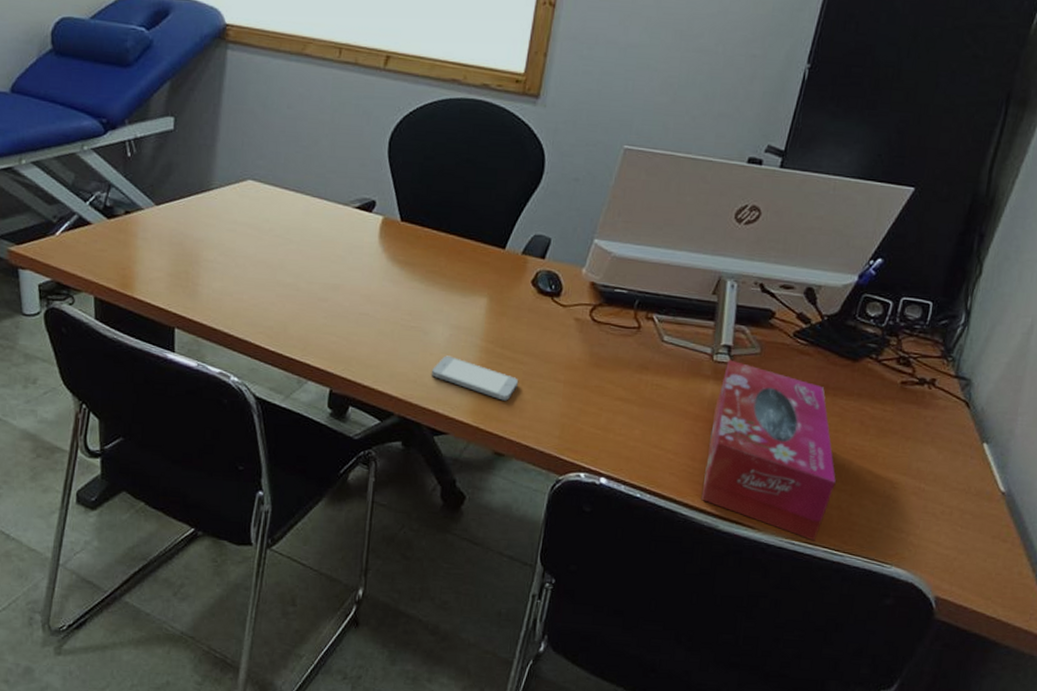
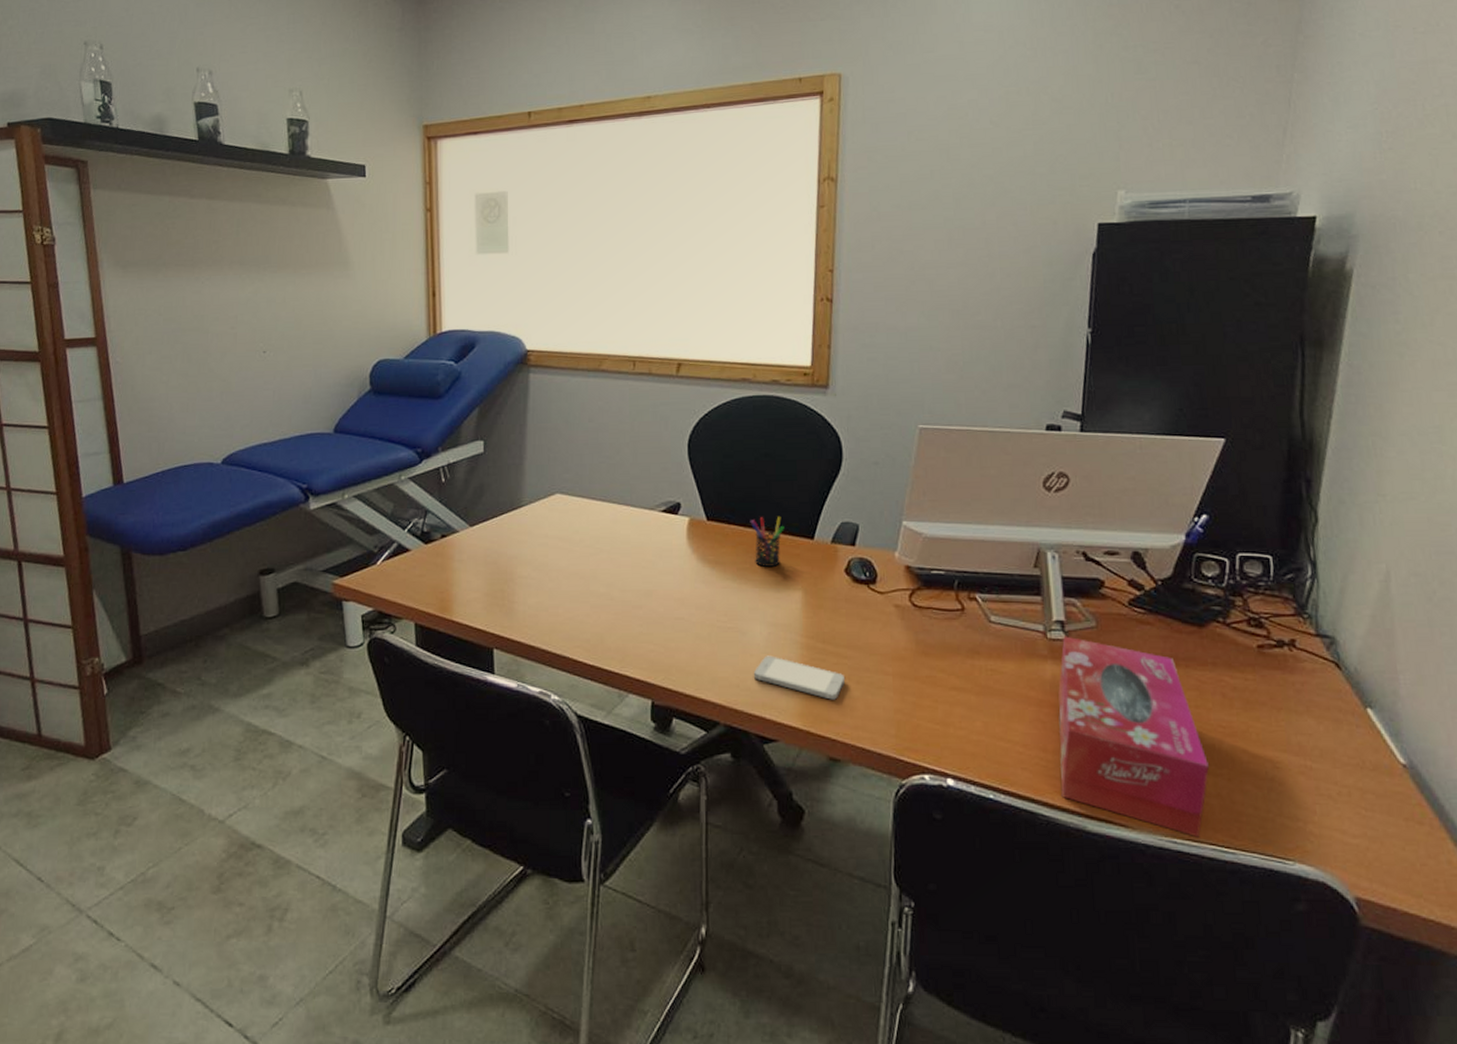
pen holder: none [444,222,478,272] -> present [750,515,784,567]

